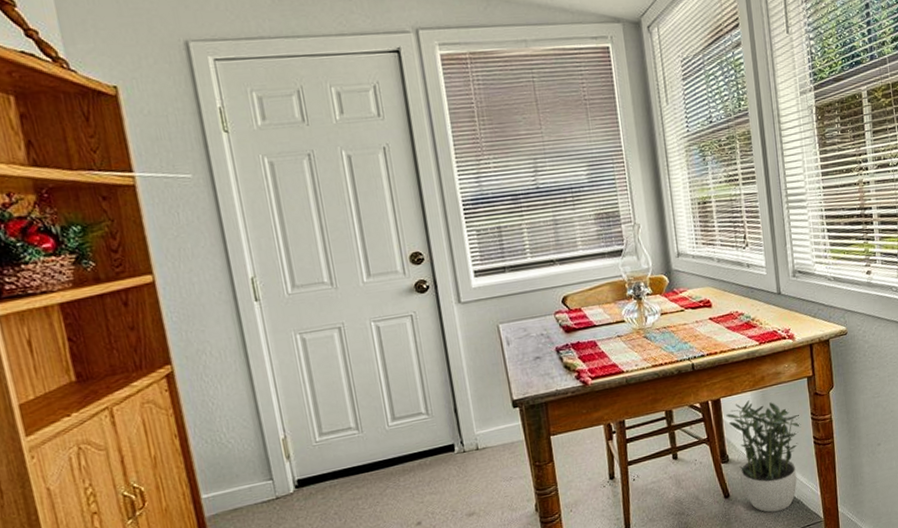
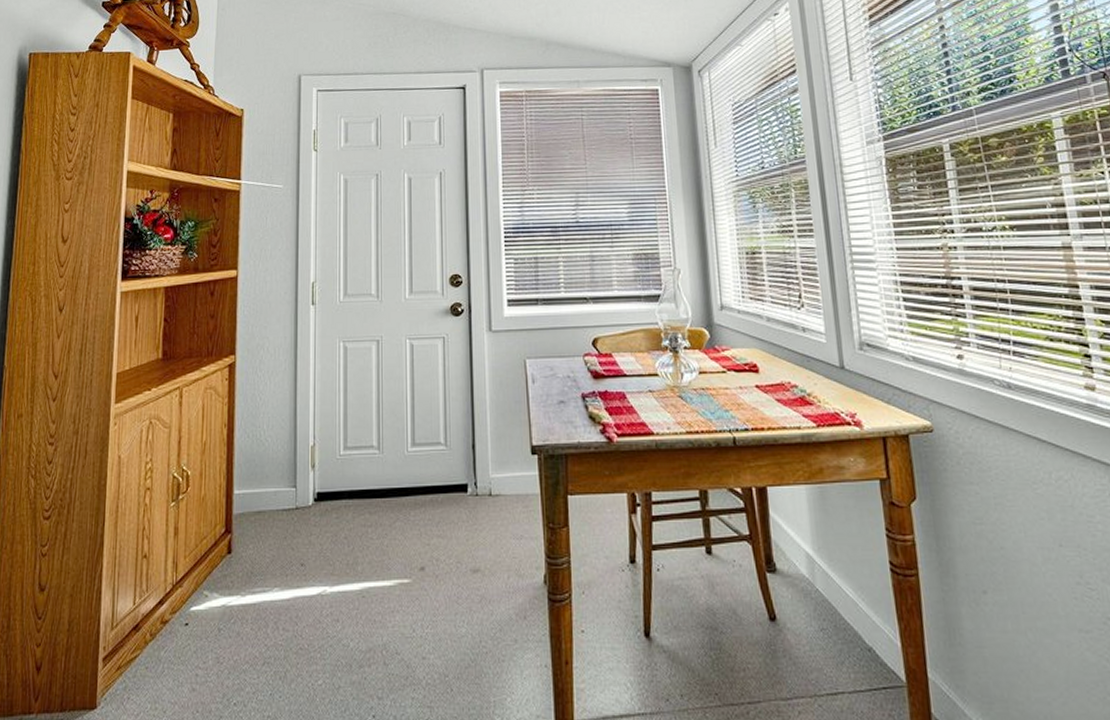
potted plant: present [726,400,802,513] -> none [774,496,873,656]

